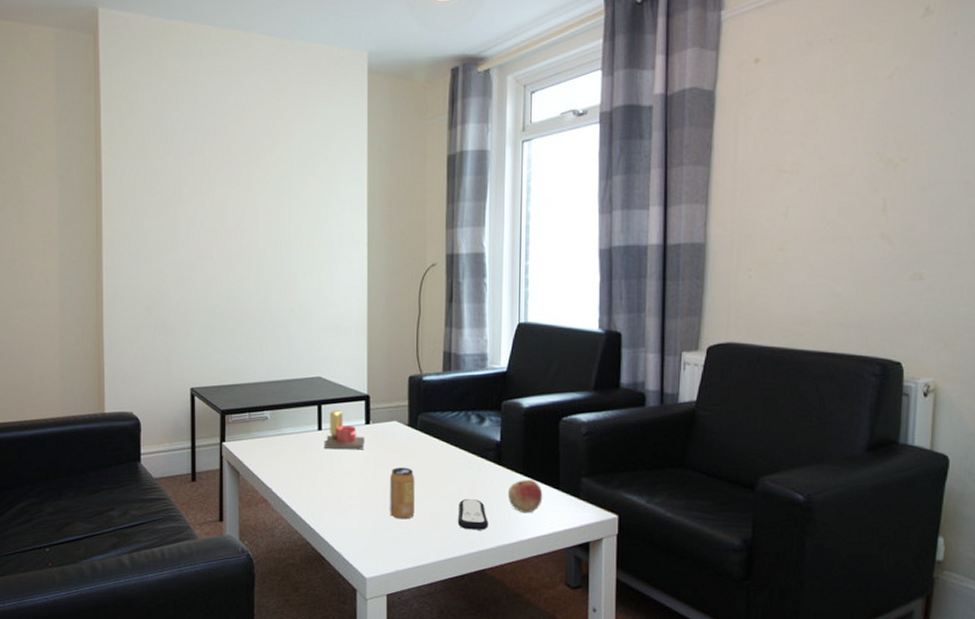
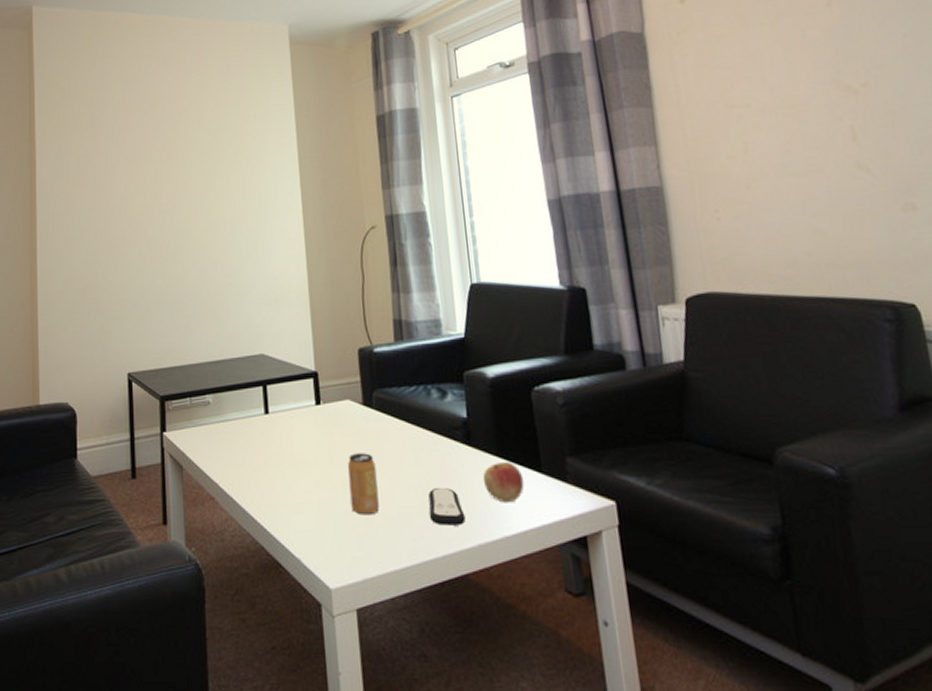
candle: present [324,410,365,450] -> none [272,390,317,435]

